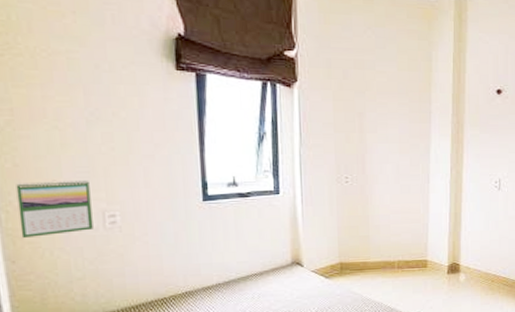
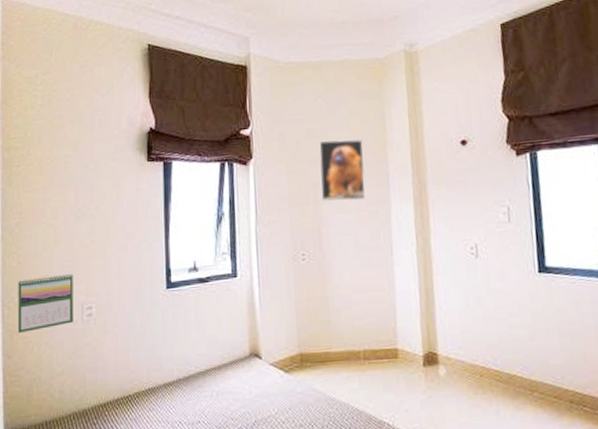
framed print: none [366,73,410,132] -> present [319,139,366,202]

